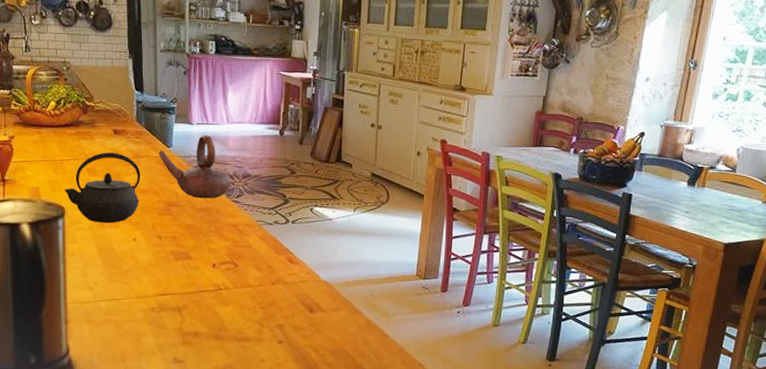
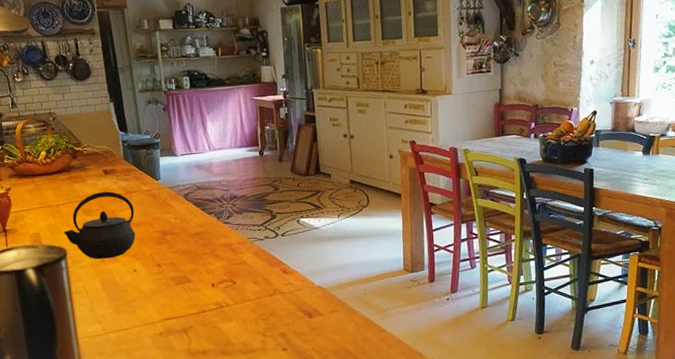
teapot: present [158,134,232,199] -> none [148,163,221,224]

